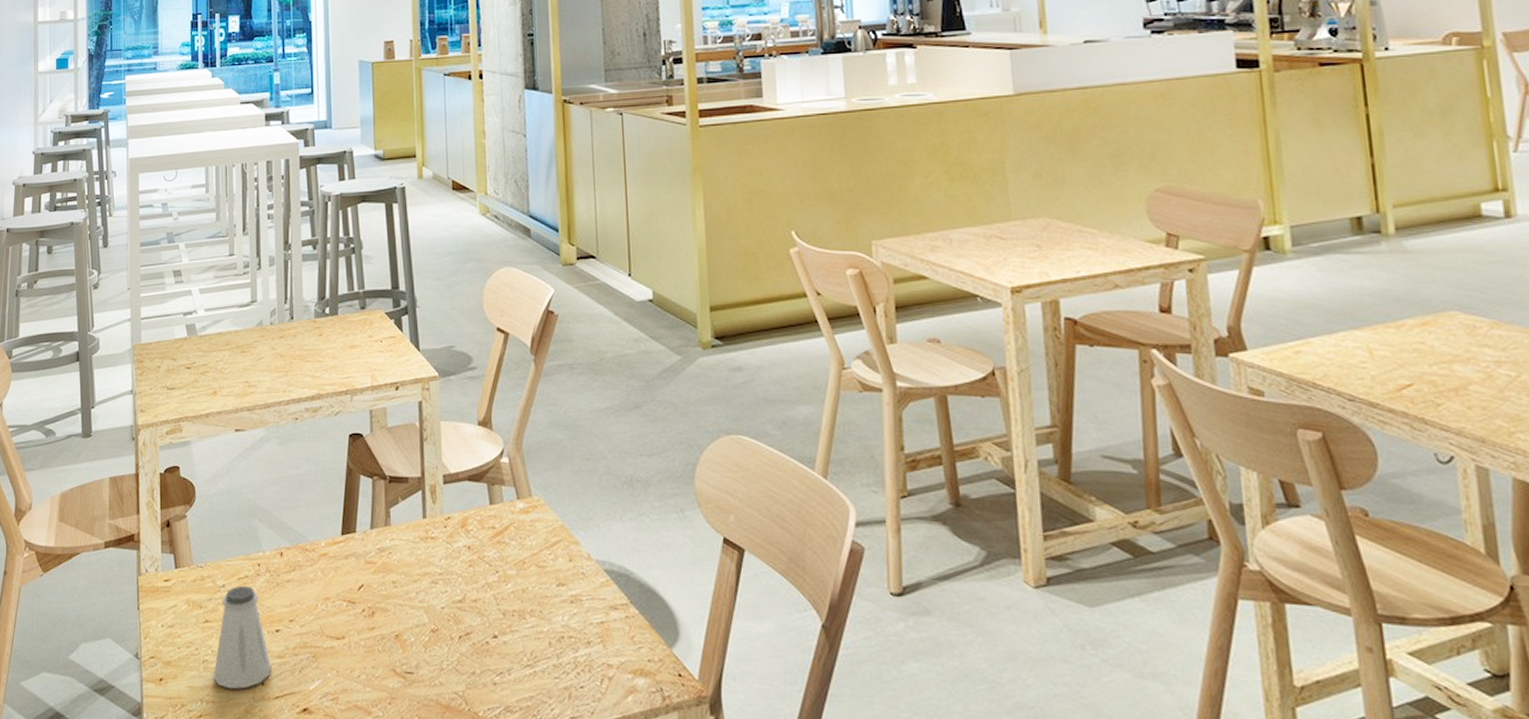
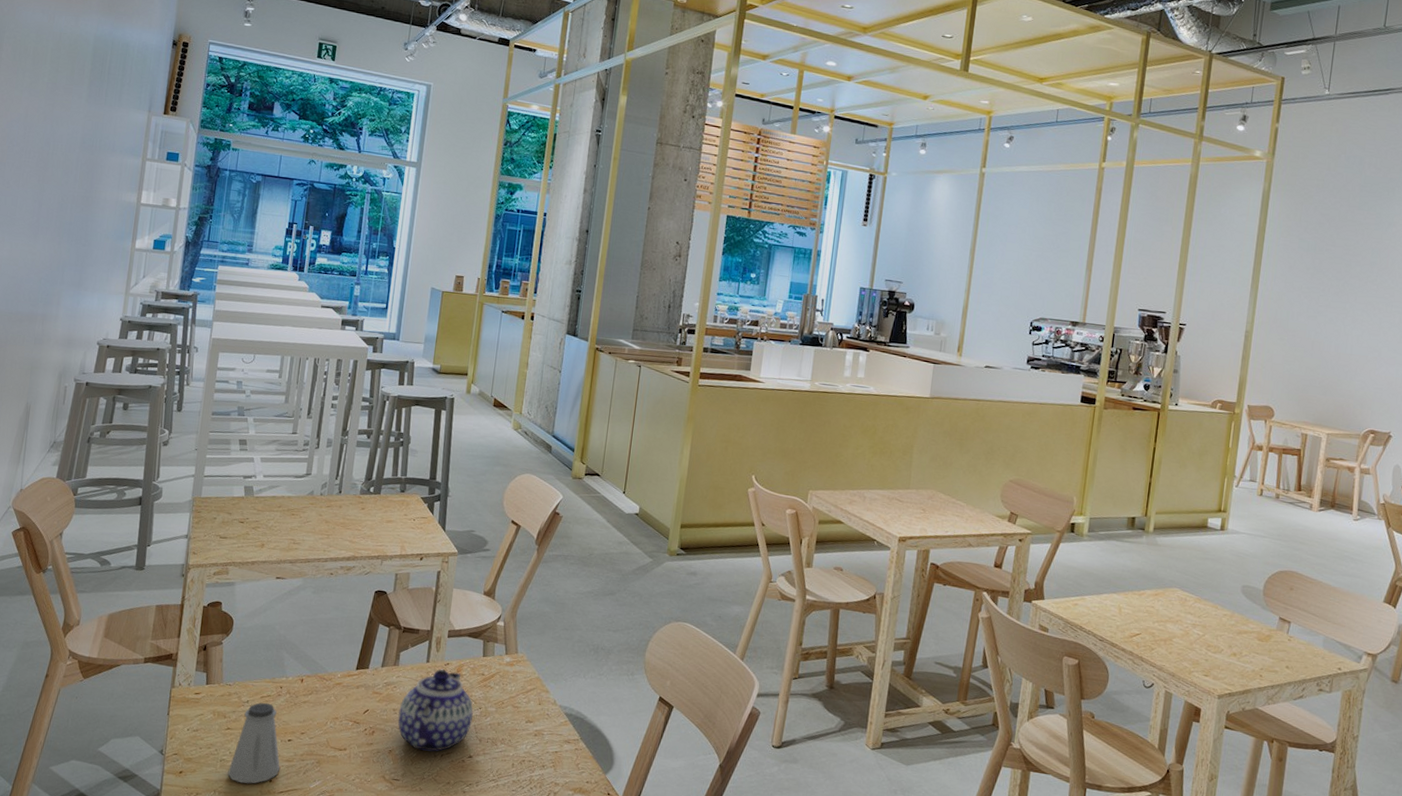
teapot: none [399,525,491,633] -> present [398,669,474,752]

